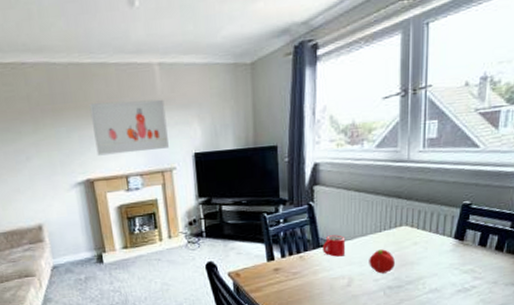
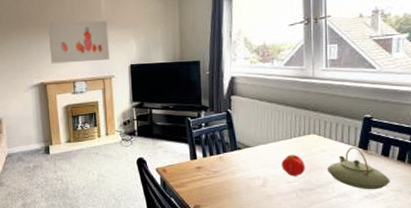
mug: present [322,235,346,257] -> none [239,139,260,159]
teapot: none [418,237,486,284] -> present [326,147,390,190]

